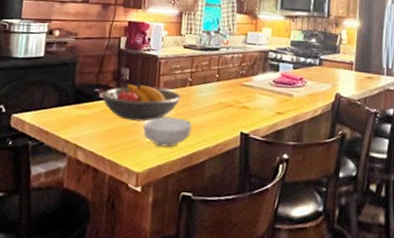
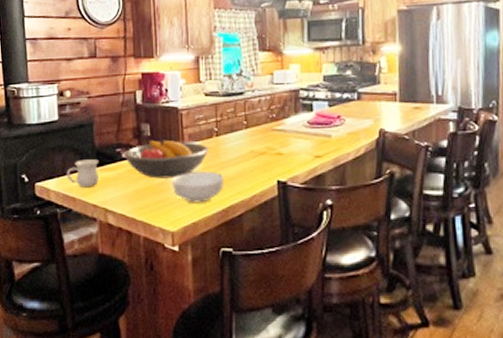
mug: none [43,96,77,123] -> present [66,159,100,188]

